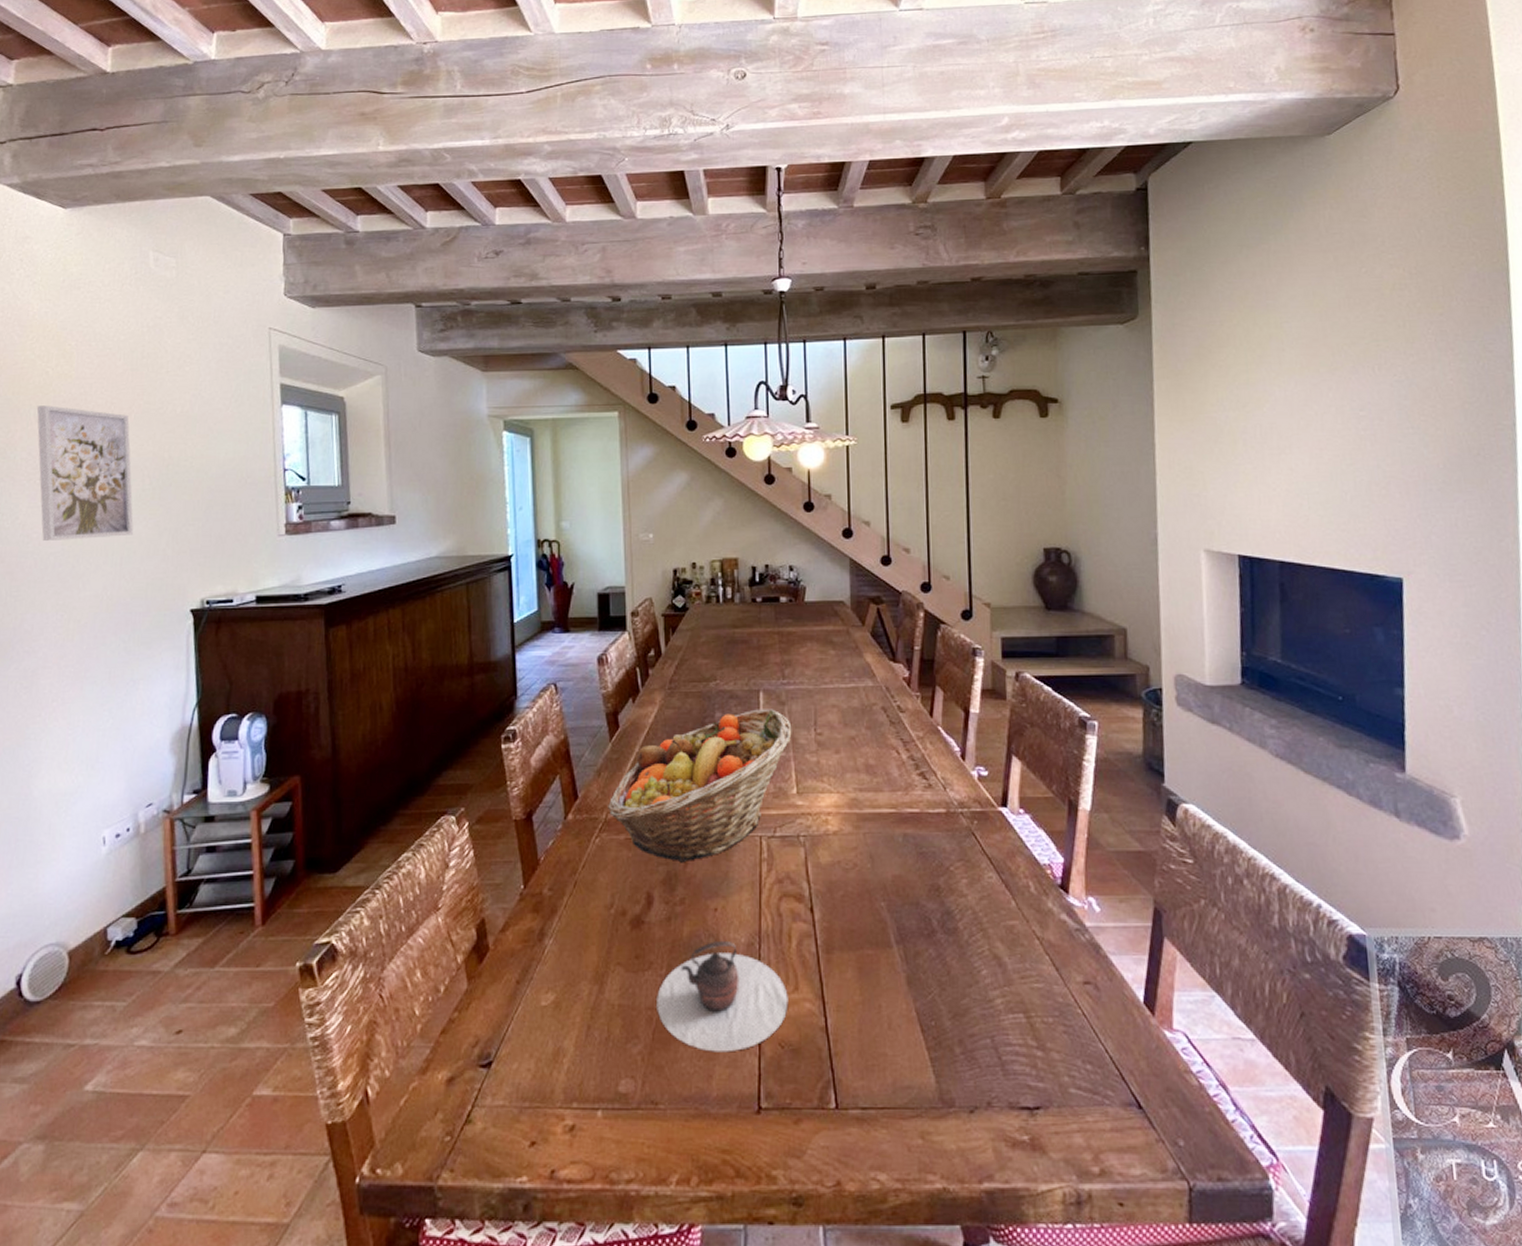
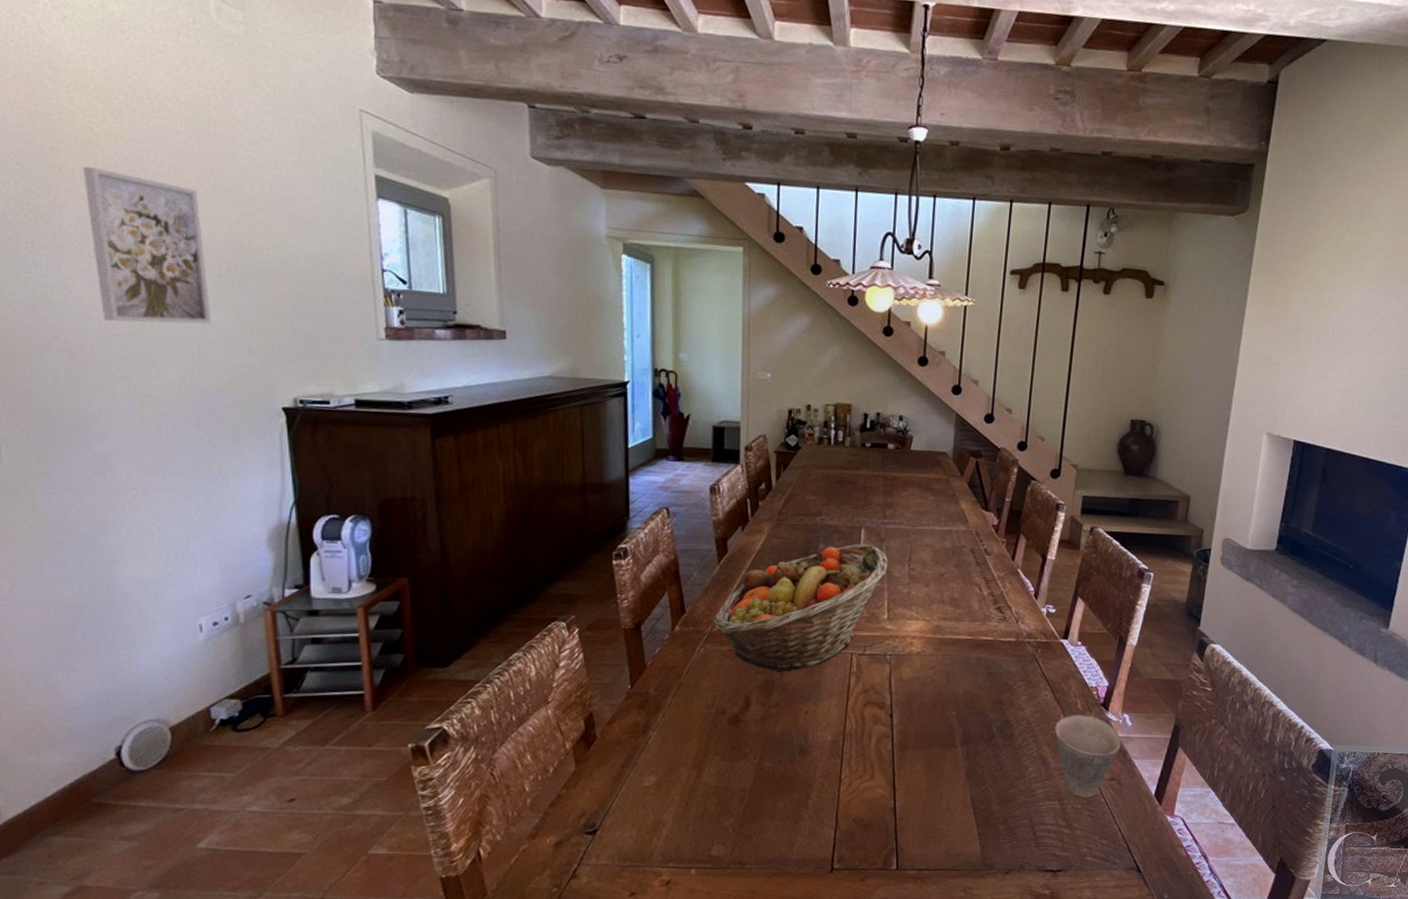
teapot: present [657,941,788,1053] -> none [748,738,865,826]
cup: none [1006,900,1091,1009] -> present [1054,715,1121,798]

